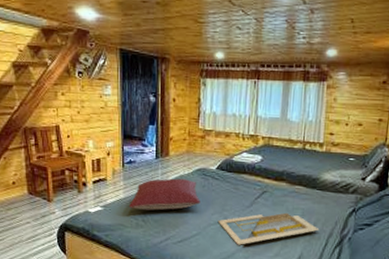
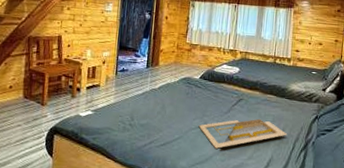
pillow: present [128,178,201,211] -> none [117,86,184,115]

